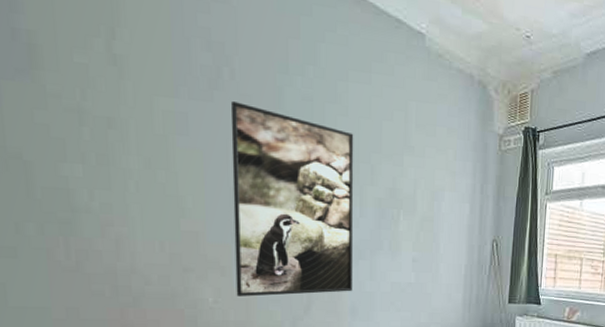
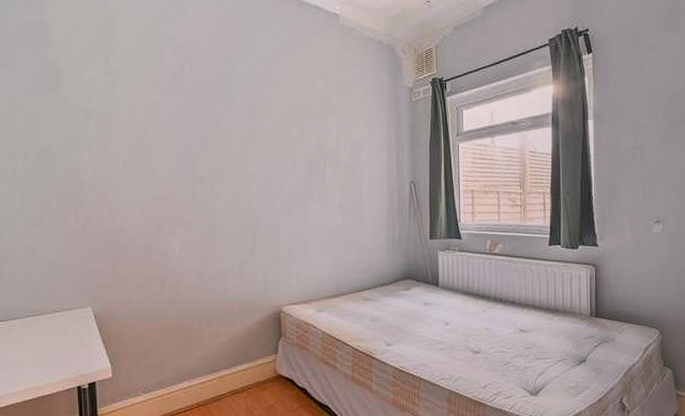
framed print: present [230,100,354,297] -> none [190,89,290,246]

